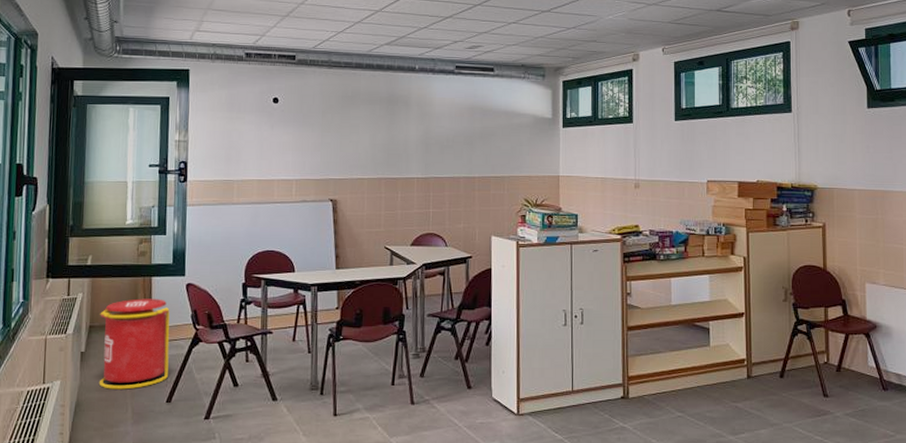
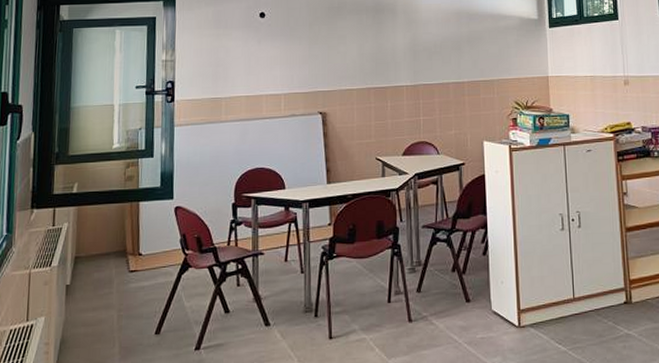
trash can: present [98,298,170,390] -> none [84,224,158,324]

